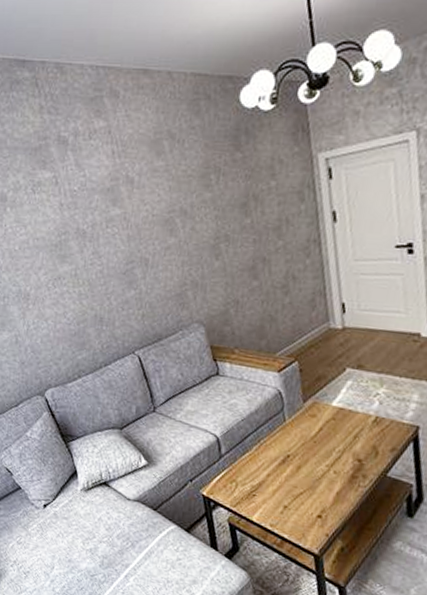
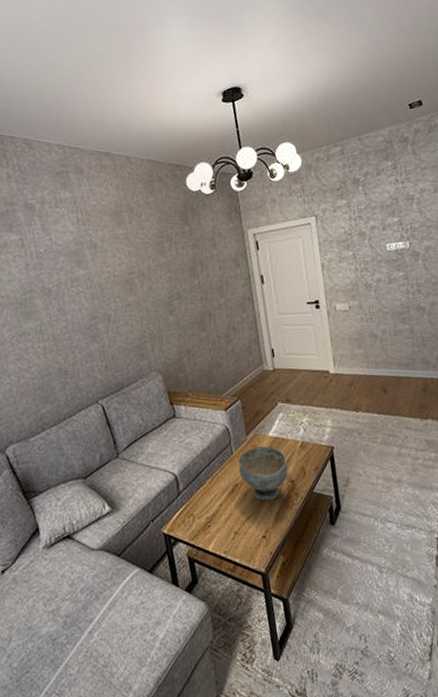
decorative bowl: none [291,416,356,479] -> present [238,446,288,501]

